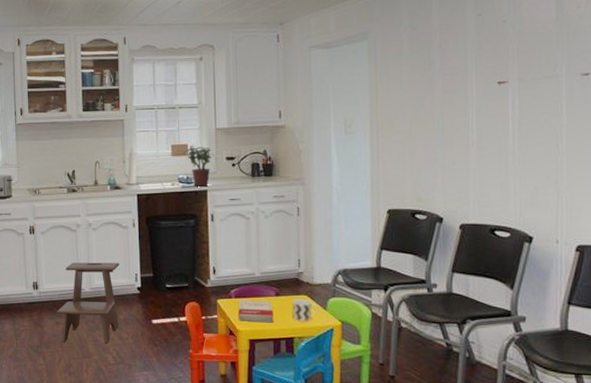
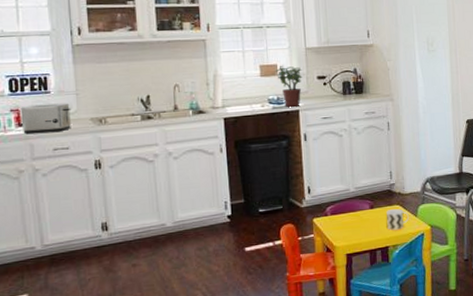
step stool: present [57,262,119,344] -> none [133,191,208,286]
book: present [237,300,274,323] -> none [334,214,369,237]

